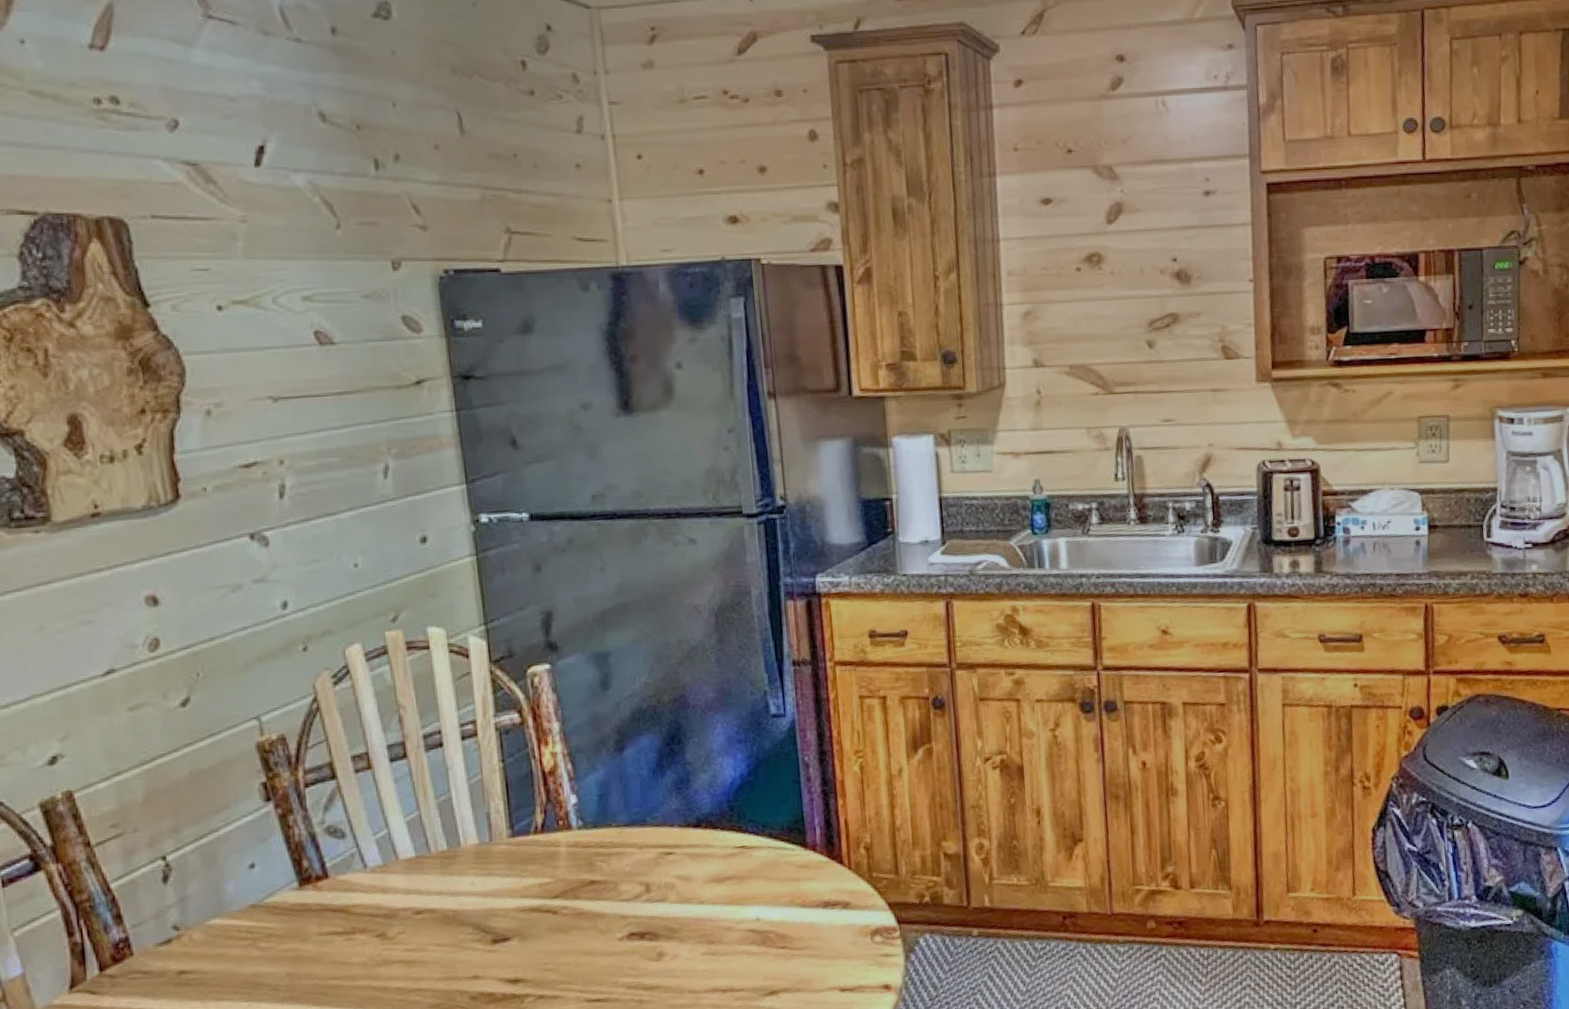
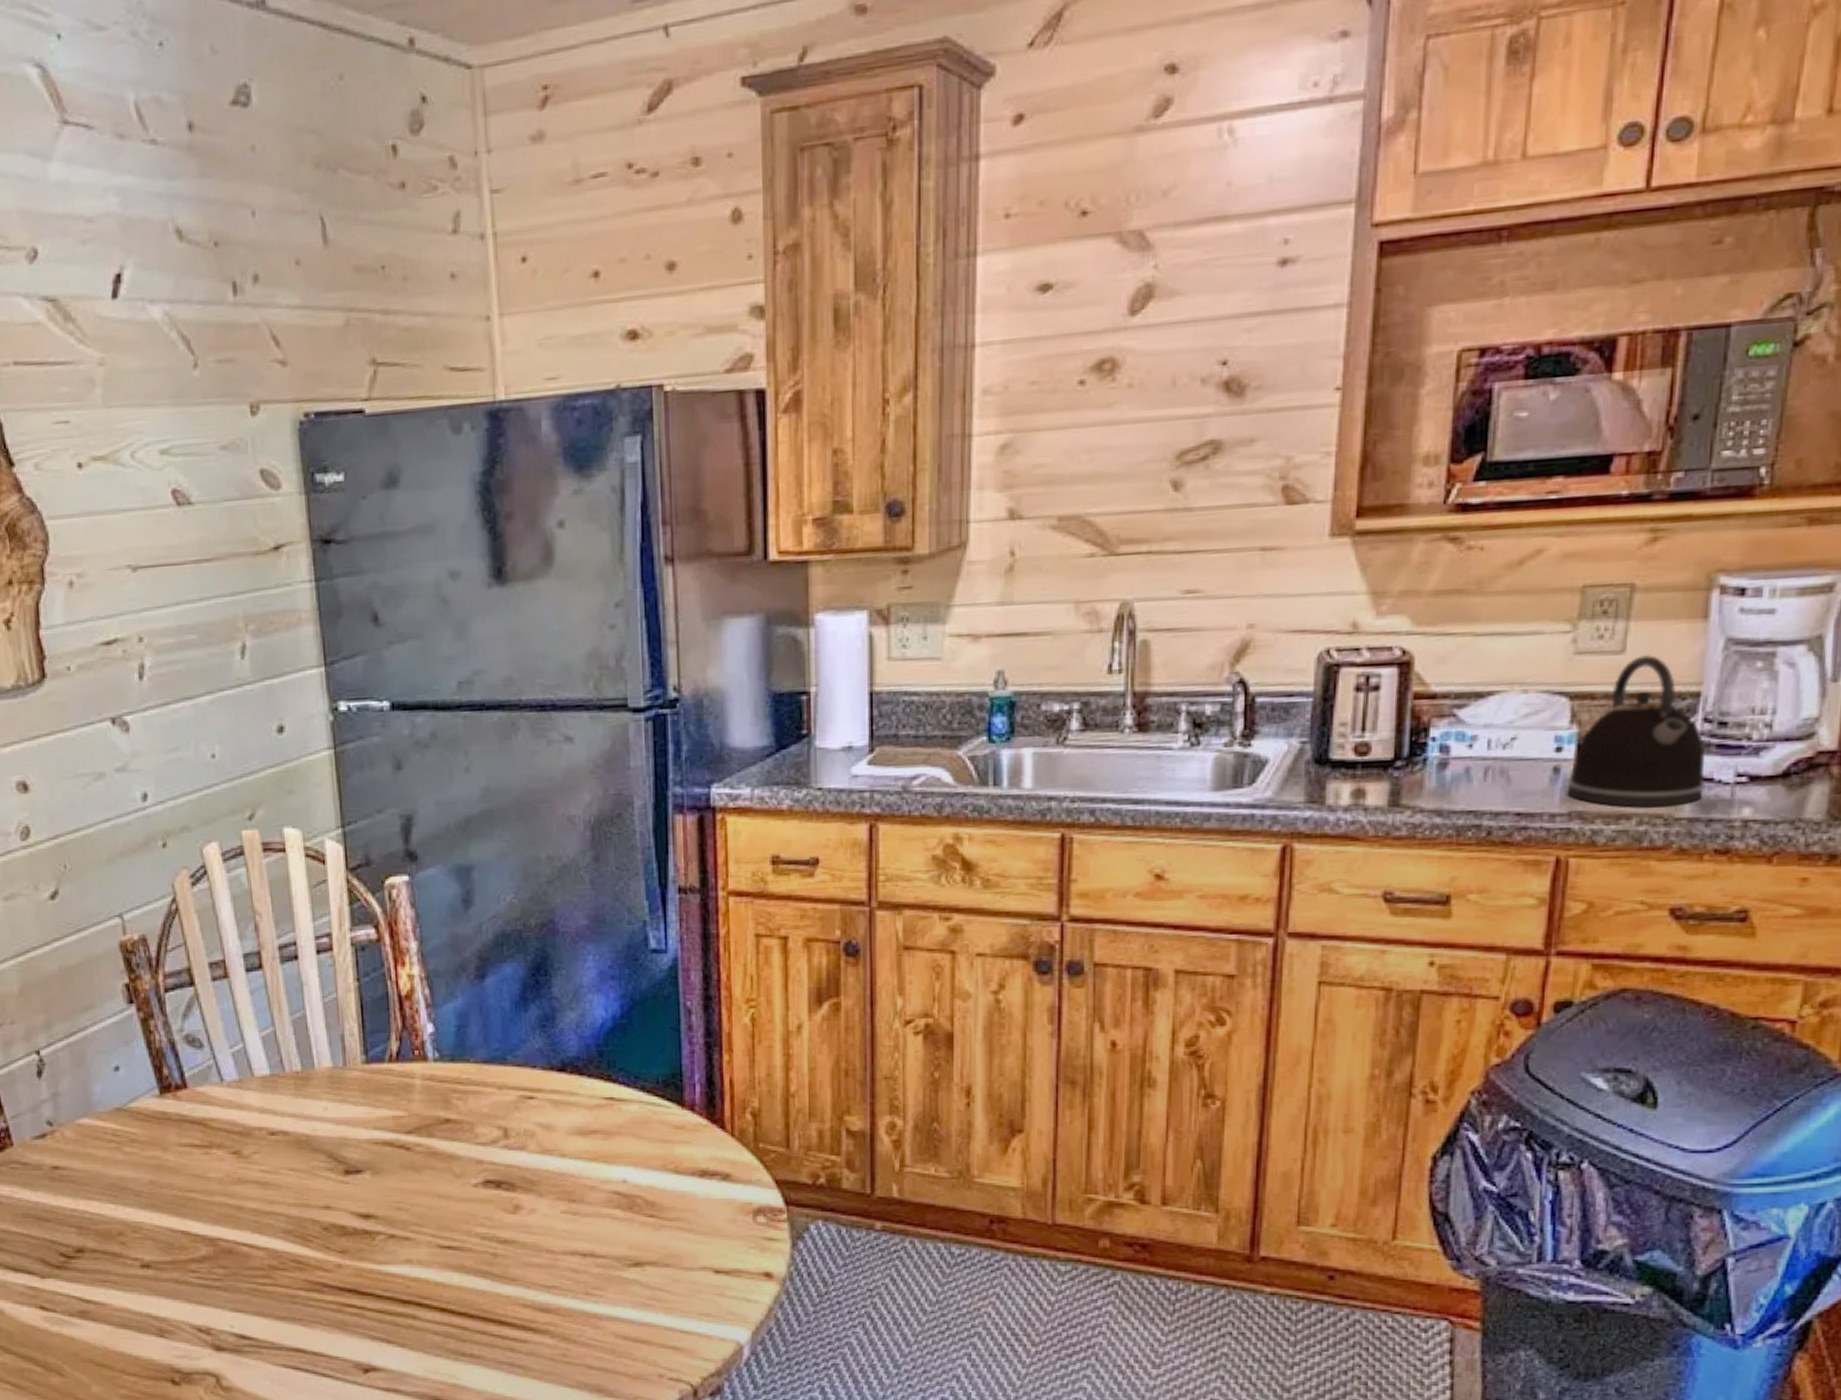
kettle: none [1425,463,1508,568] -> present [1567,655,1706,809]

